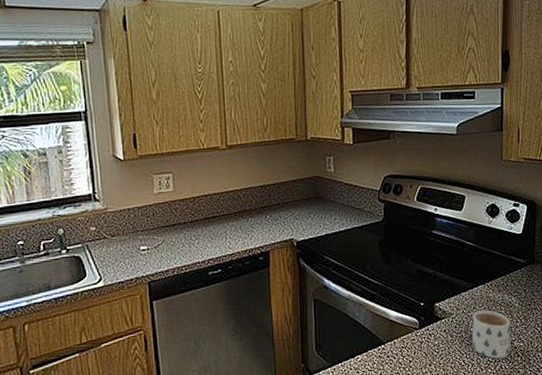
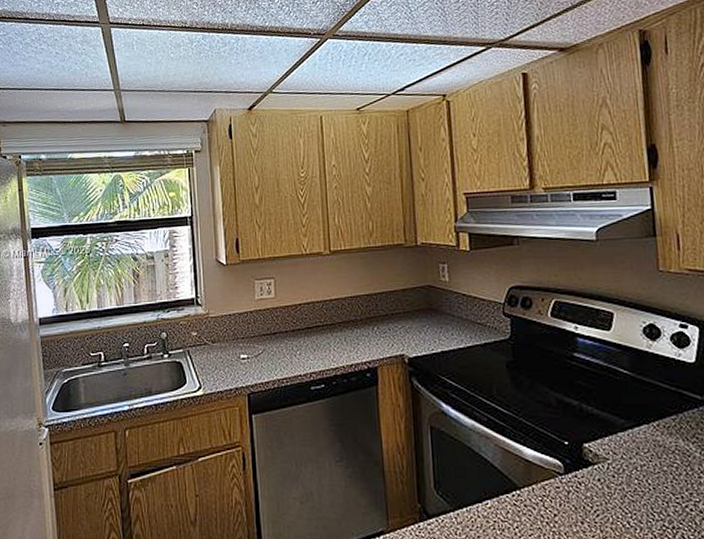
mug: present [472,310,511,359] -> none [635,458,694,525]

